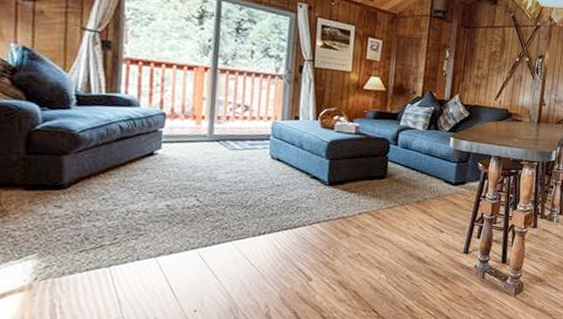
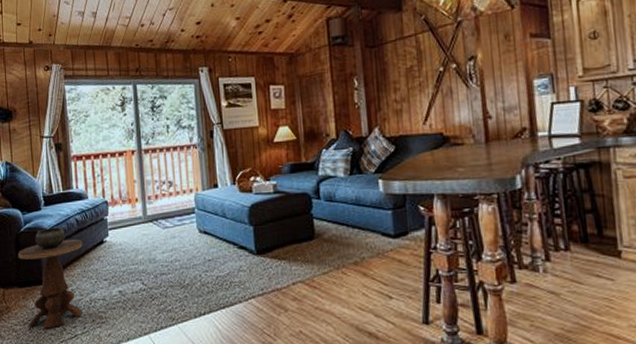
side table: none [27,130,126,237] -> present [17,227,83,329]

